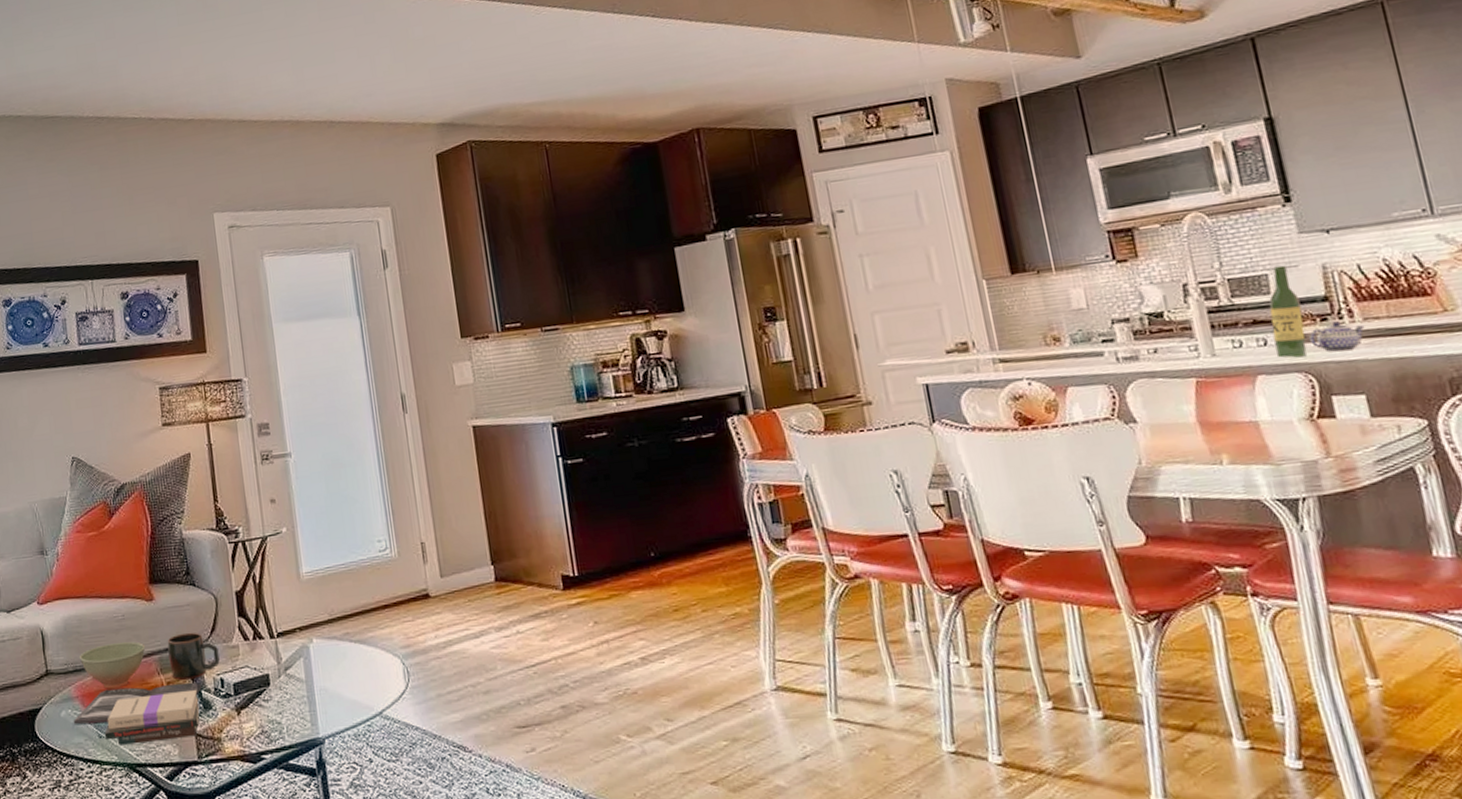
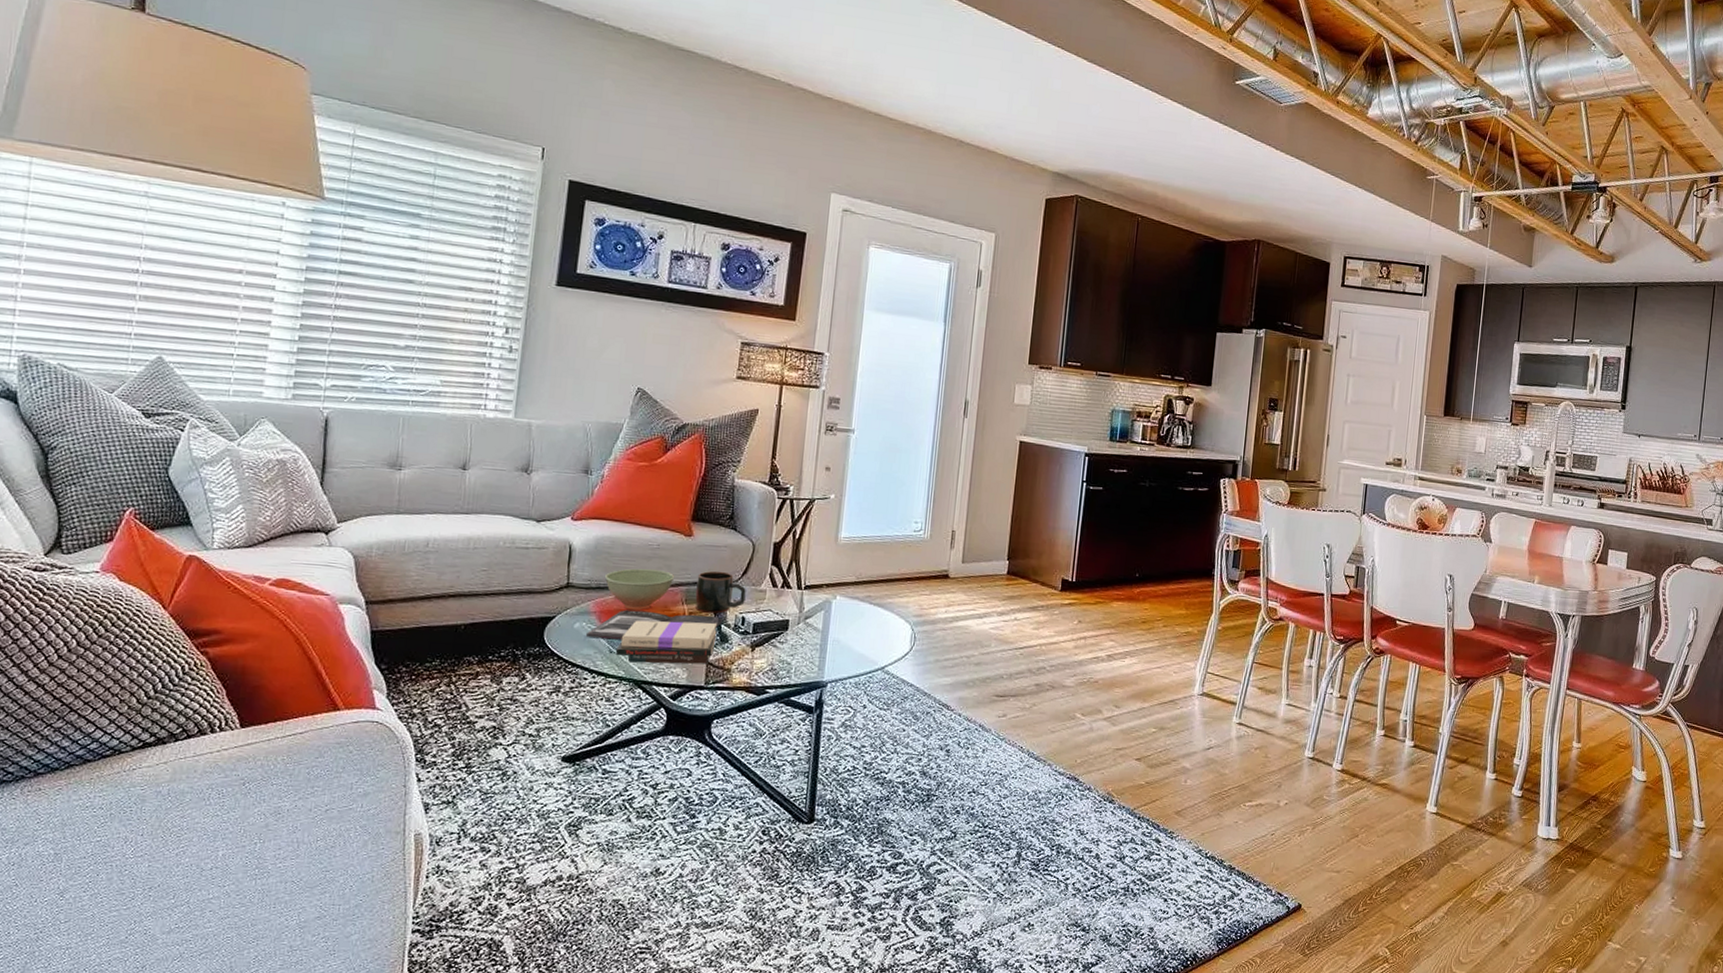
wine bottle: present [1269,265,1307,358] -> none [1586,452,1610,519]
teapot: present [1309,321,1365,353] -> none [1608,499,1641,522]

